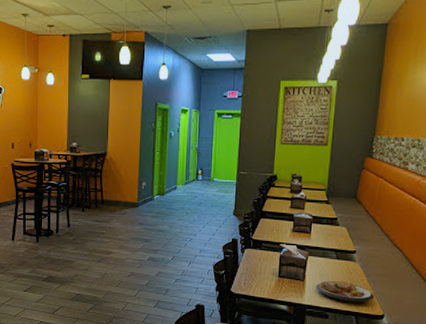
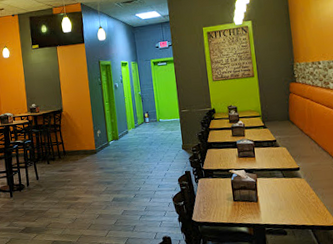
plate: present [316,280,374,303] -> none [269,197,326,217]

